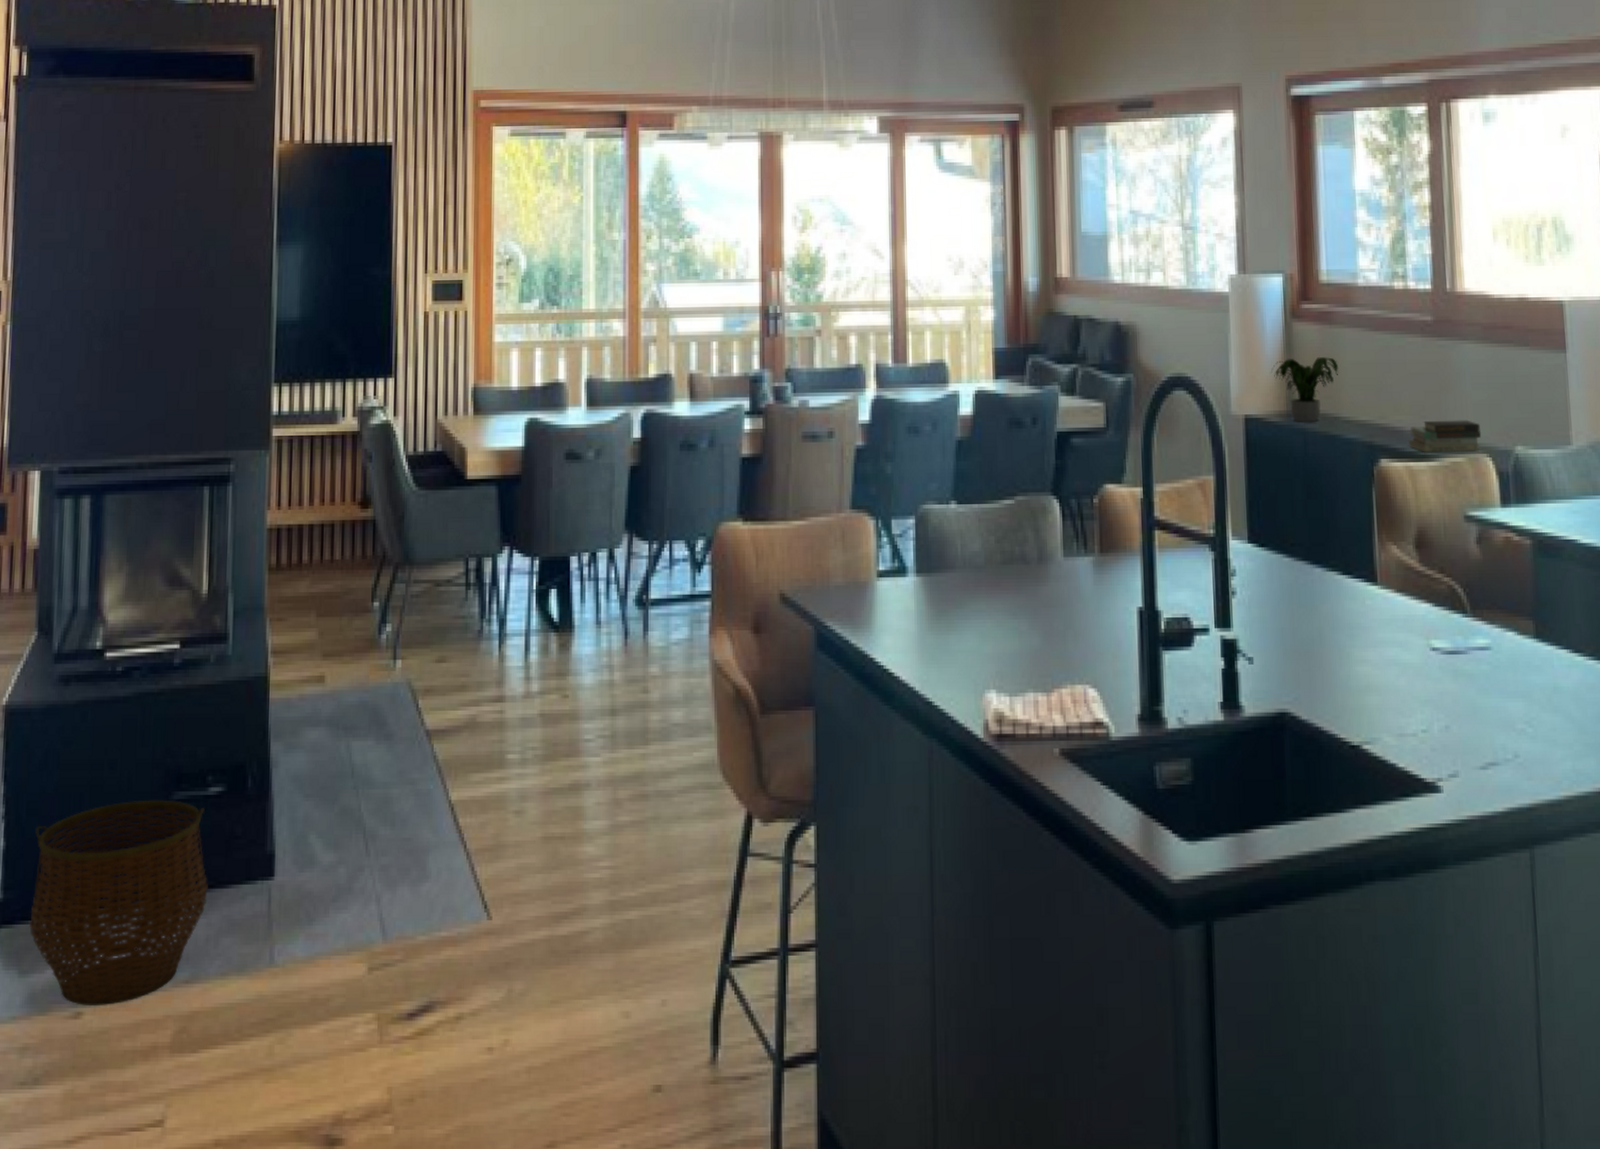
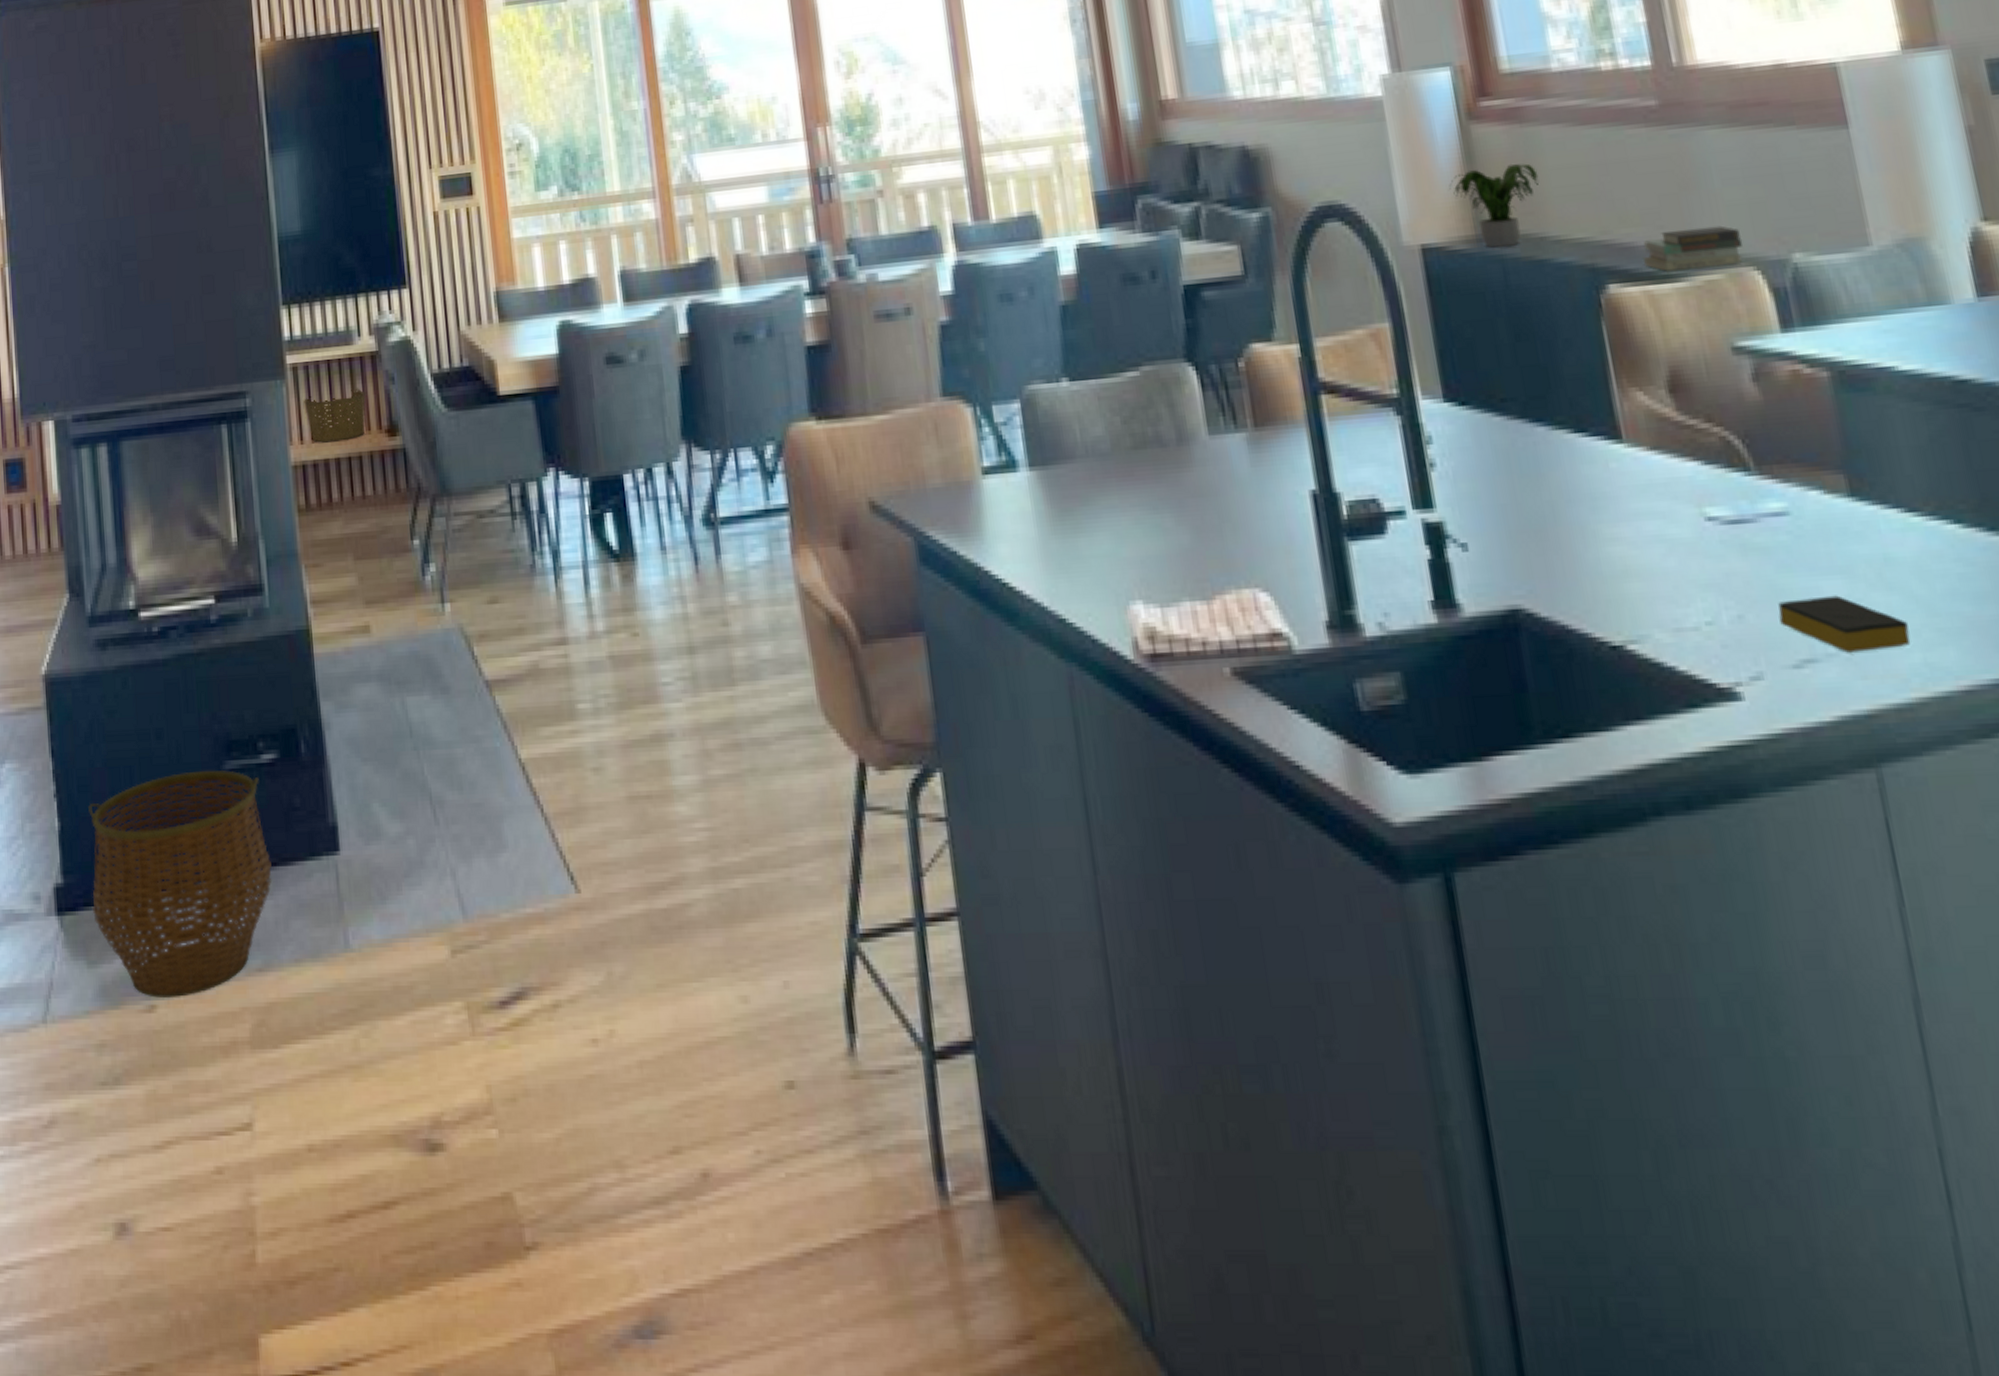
basket: none [285,463,343,510] -> present [304,388,366,443]
sponge: none [1474,714,1565,759] -> present [1778,595,1911,653]

